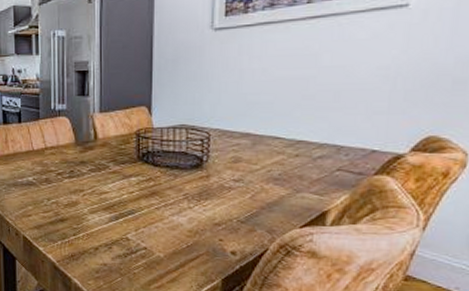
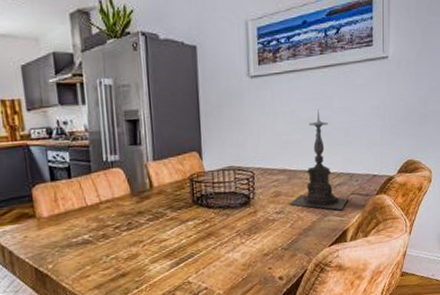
candle holder: none [251,66,332,187] -> present [289,109,348,210]

